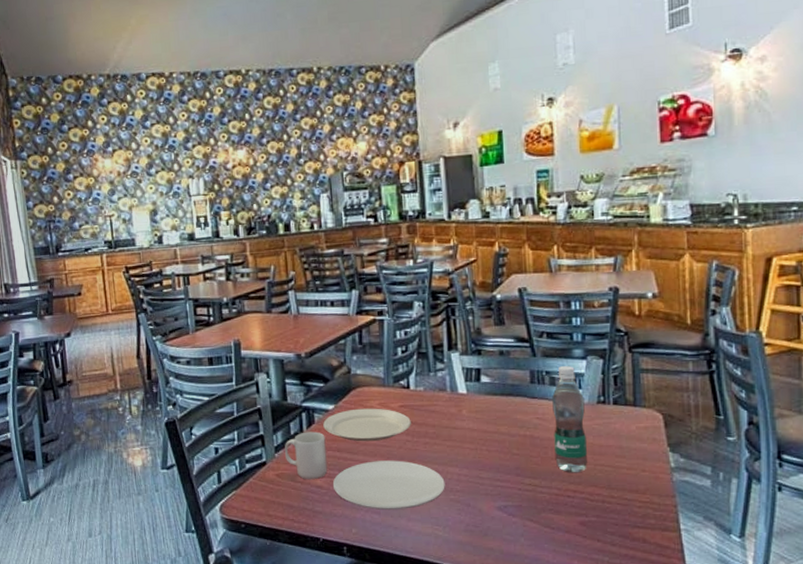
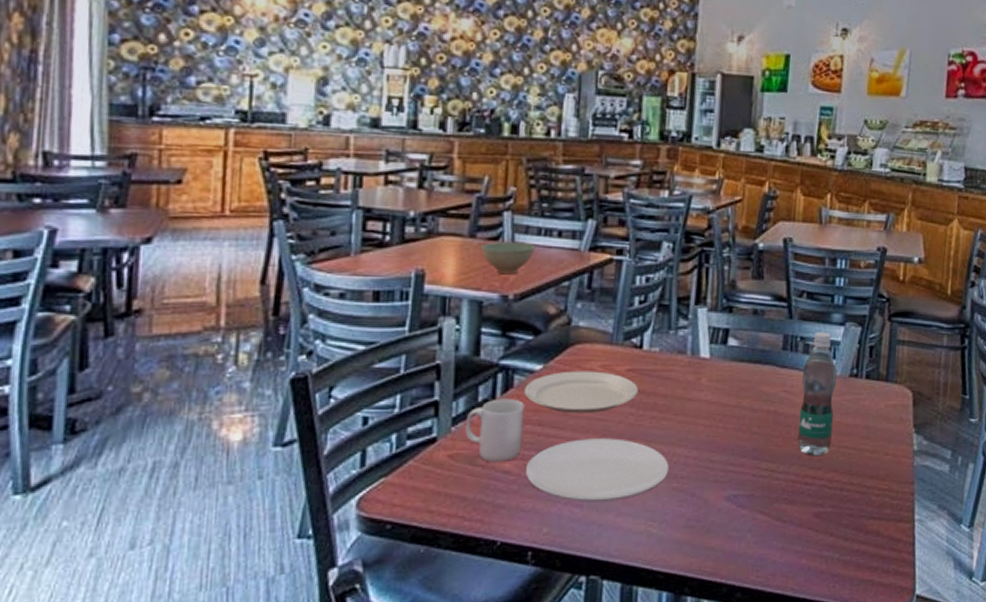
bowl: none [277,312,316,339] -> present [481,241,536,275]

